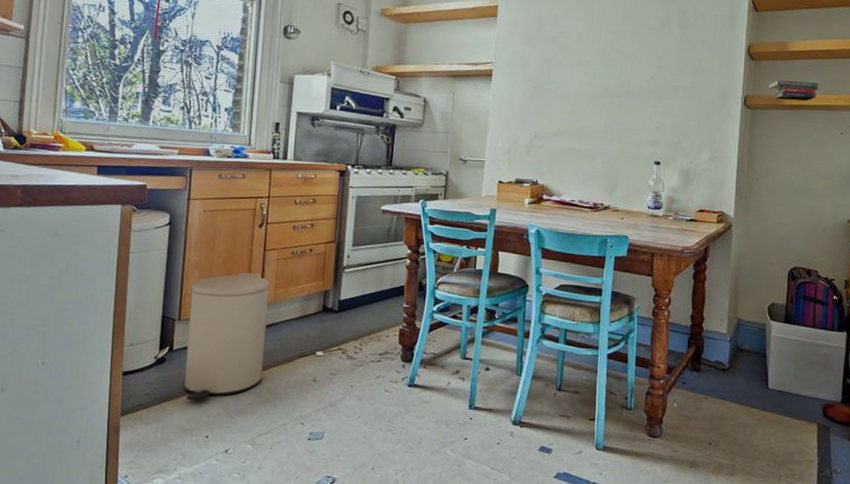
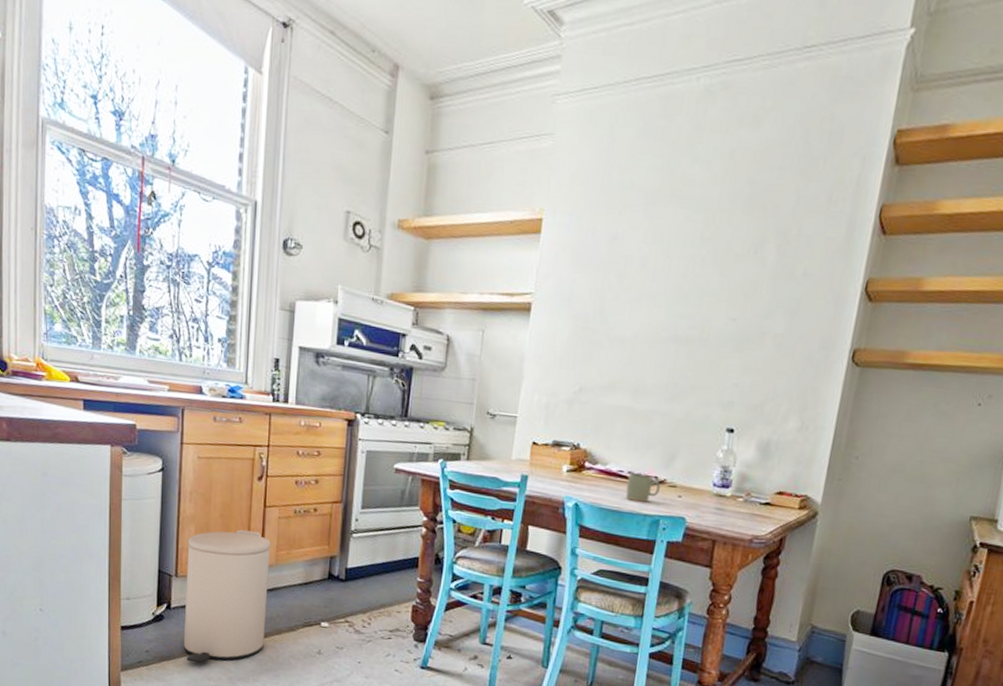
mug: none [578,201,605,225] -> present [625,472,660,502]
books: present [768,80,818,102] -> none [887,329,957,360]

